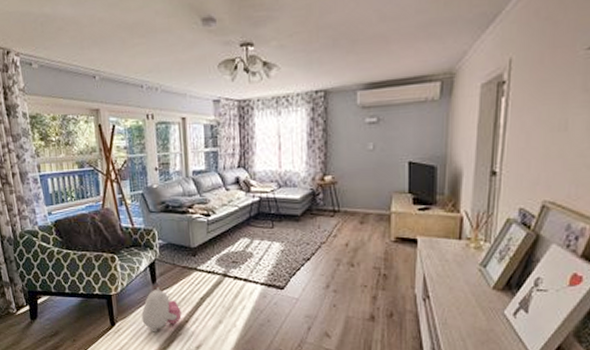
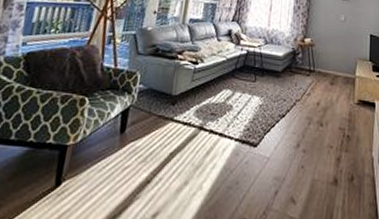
plush toy: present [141,287,182,332] -> none [96,138,146,195]

